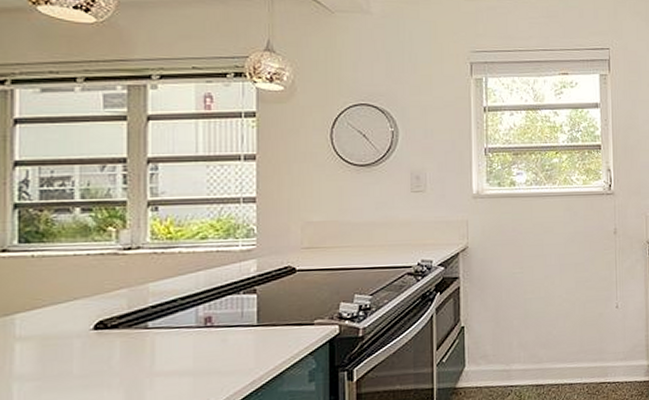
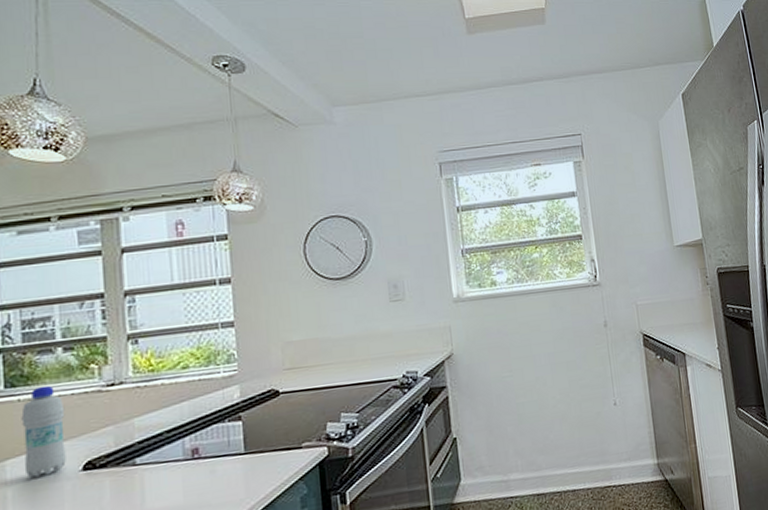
bottle: none [34,244,79,333] -> present [21,385,66,478]

